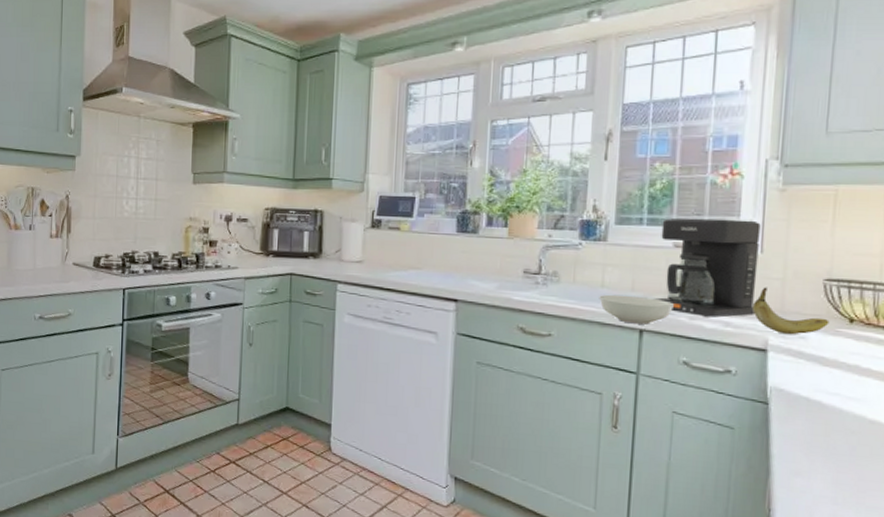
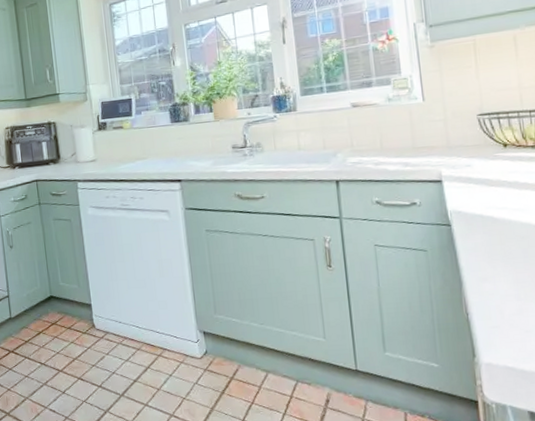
bowl: present [599,294,675,325] -> none [298,152,361,177]
coffee maker: present [654,218,761,318] -> none [339,75,427,162]
fruit: present [753,287,830,335] -> none [424,128,488,166]

